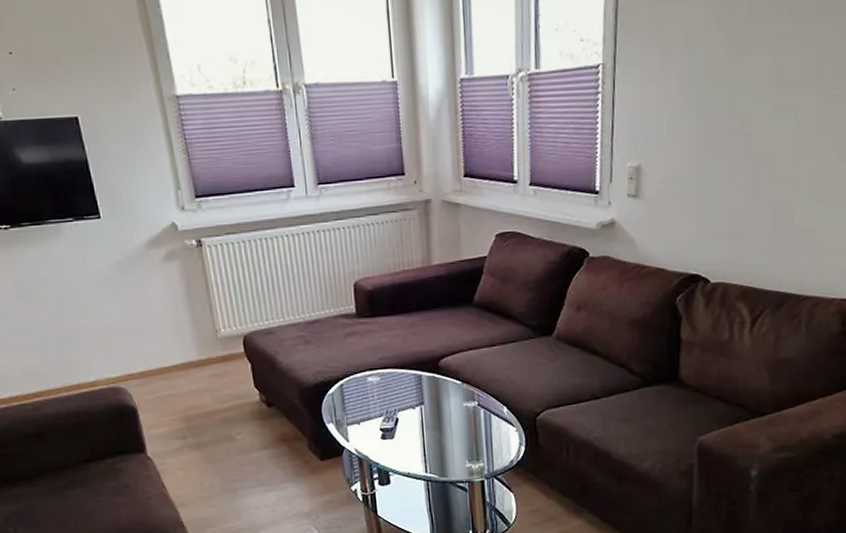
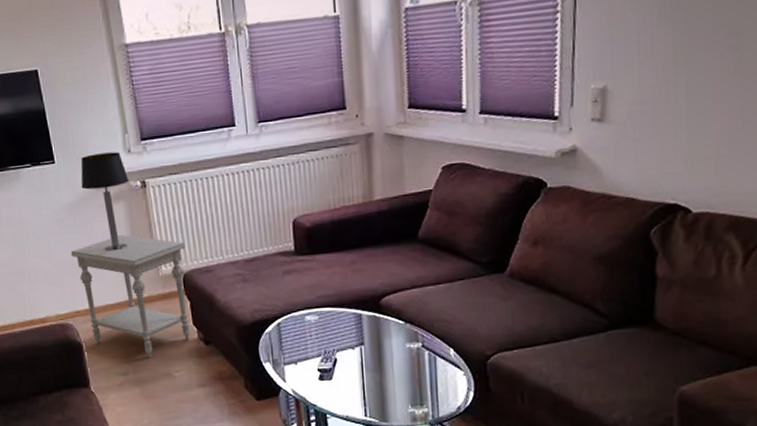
side table: none [121,295,252,421] -> present [70,235,190,358]
table lamp: none [129,208,184,313] -> present [80,151,129,252]

